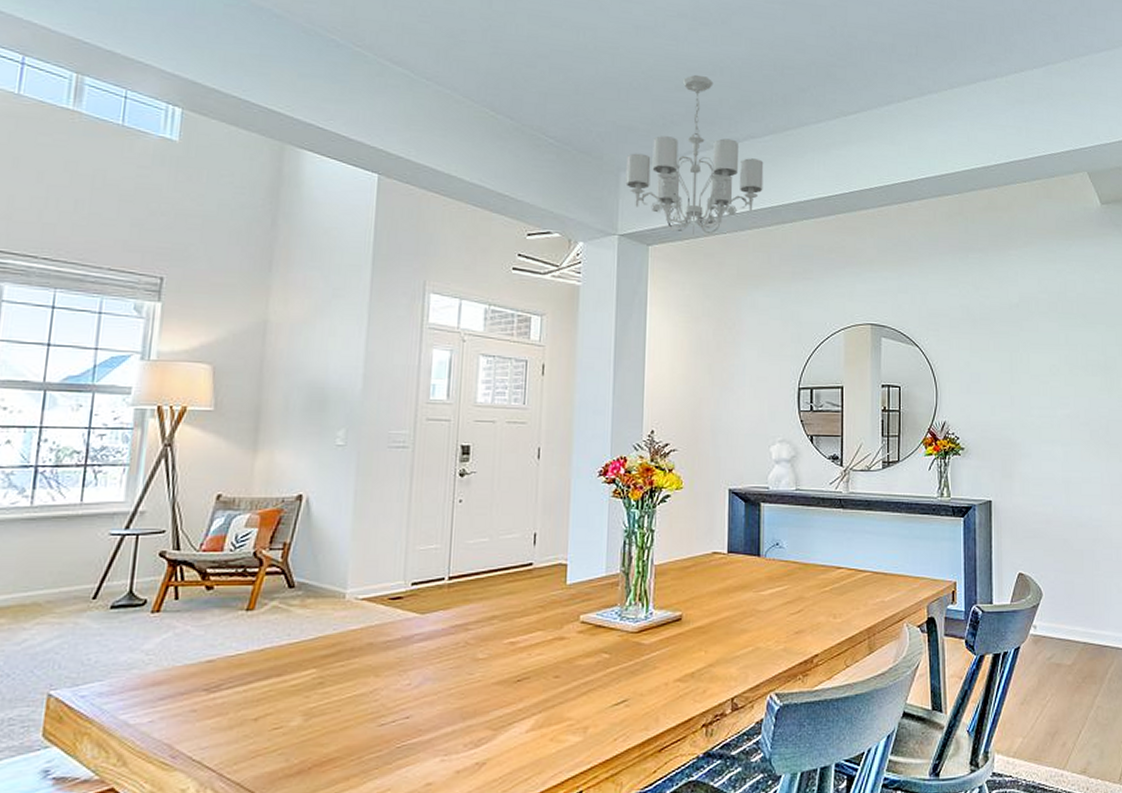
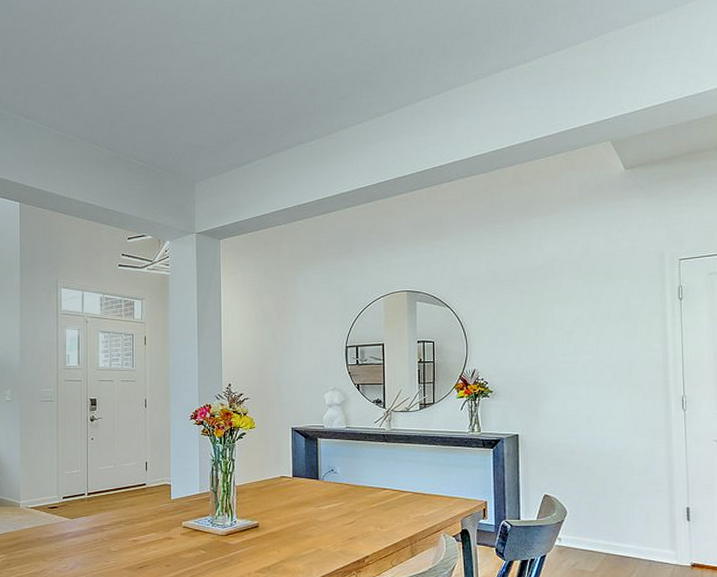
chandelier: present [626,74,764,235] -> none [199,96,311,228]

